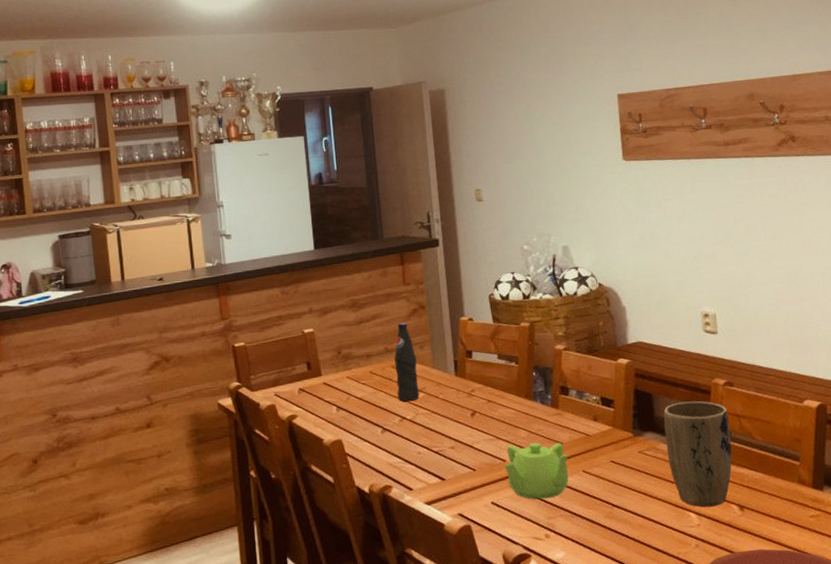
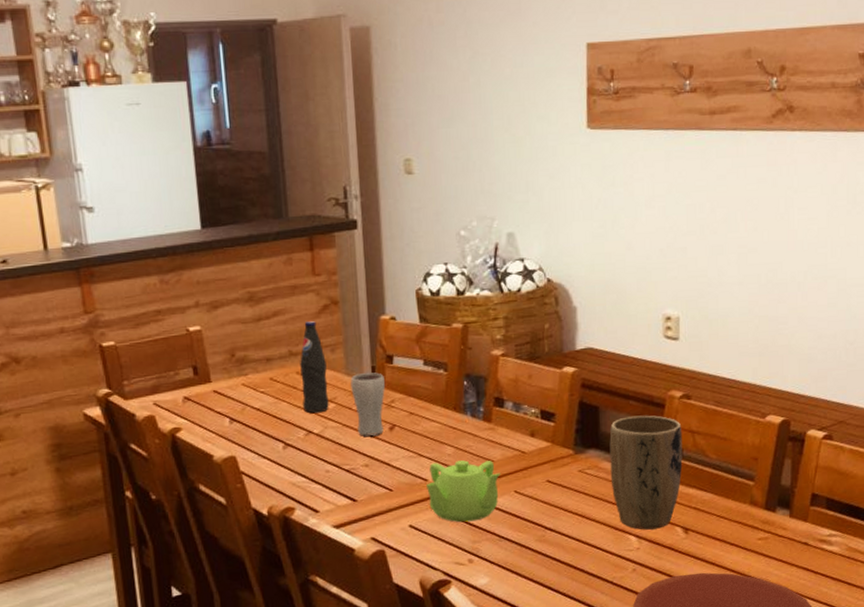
drinking glass: none [437,365,466,421] -> present [350,372,385,436]

